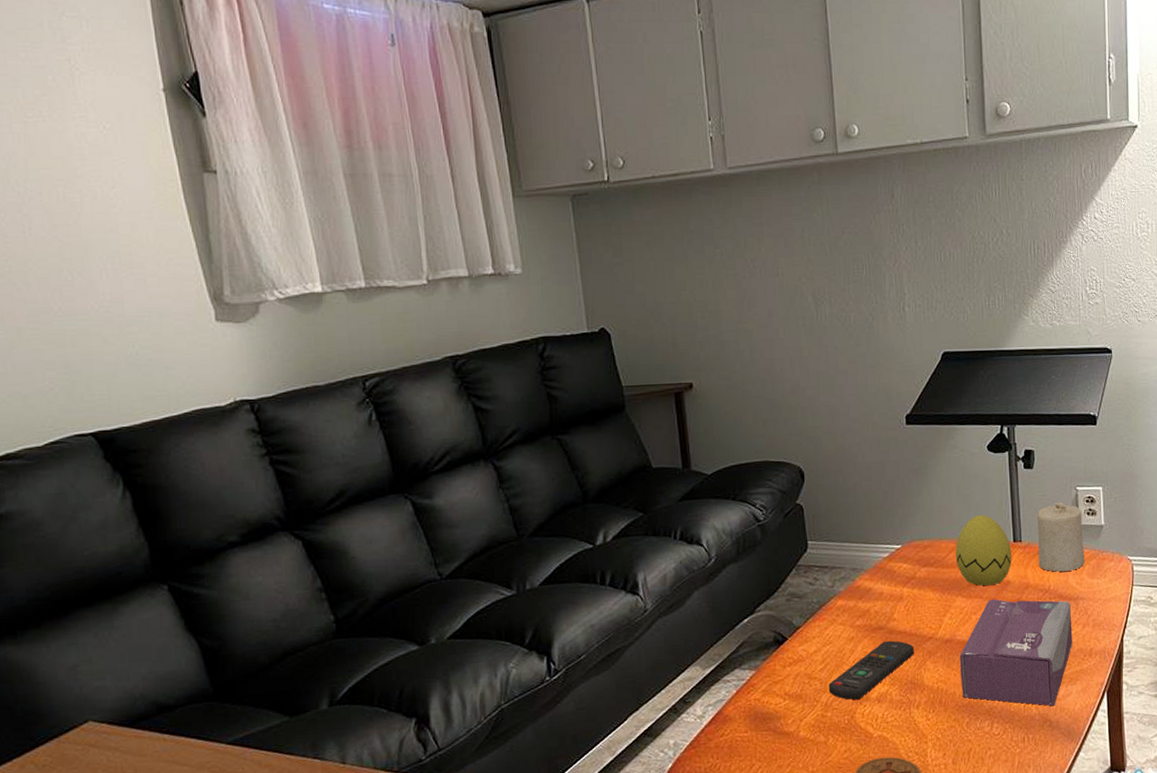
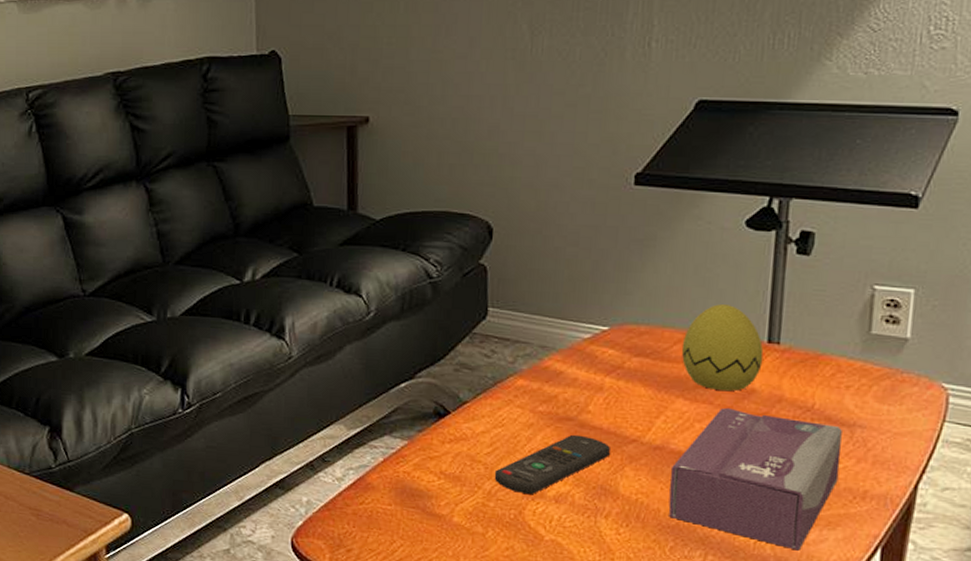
candle: present [1037,502,1085,572] -> none [802,301,878,390]

